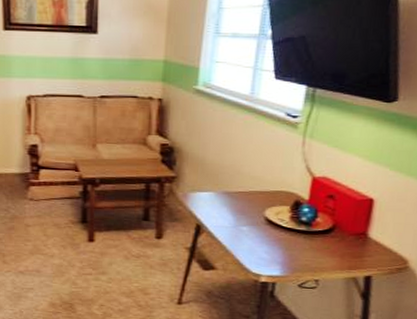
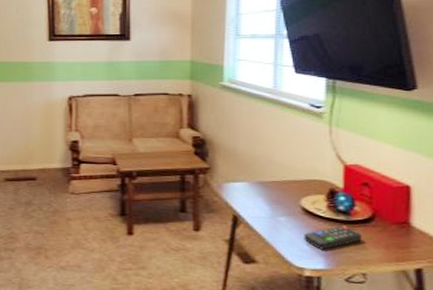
remote control: none [264,236,320,258] -> present [304,225,362,250]

